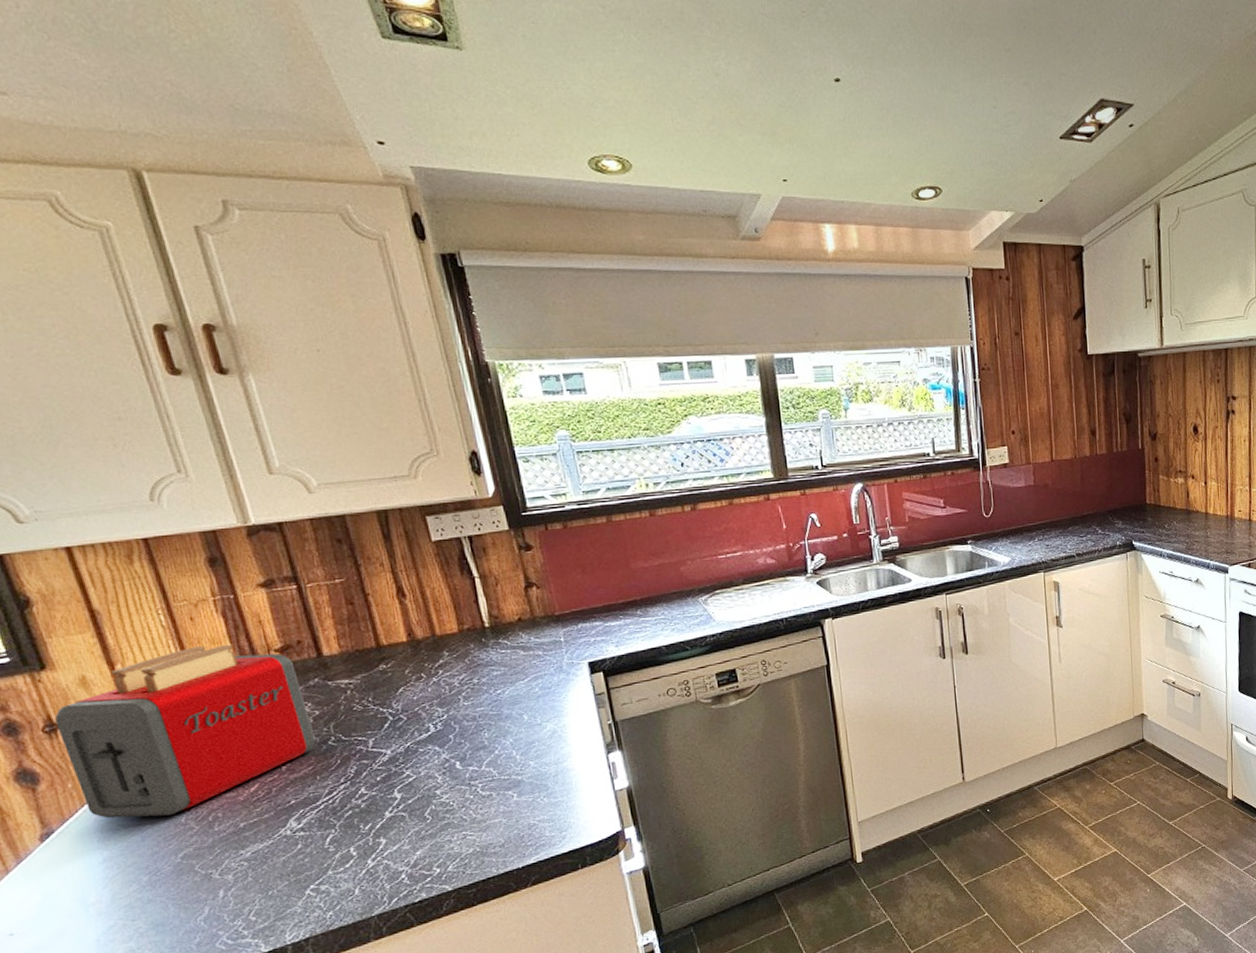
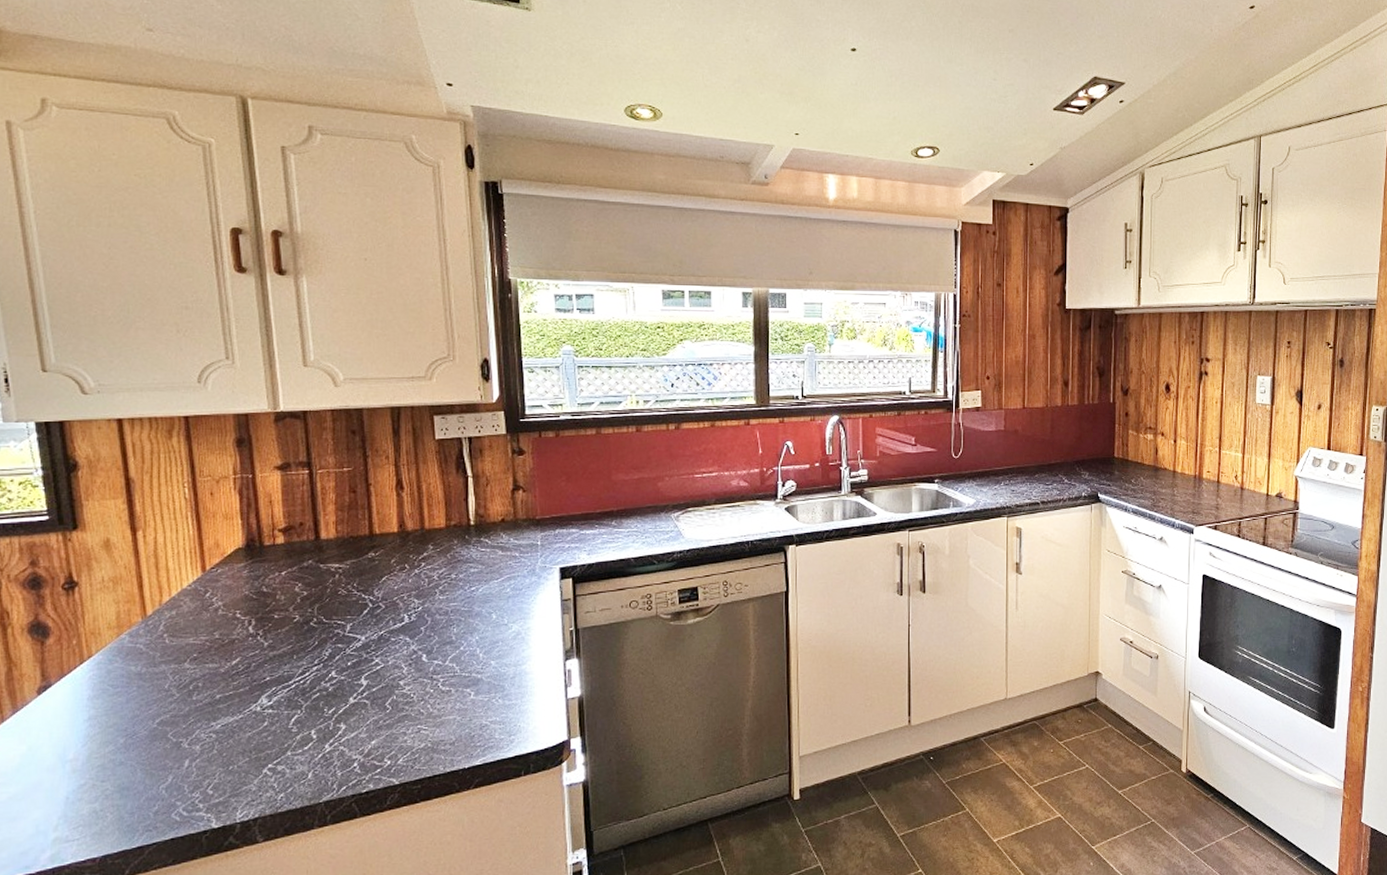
toaster: present [54,644,316,819] -> none [75,520,299,680]

